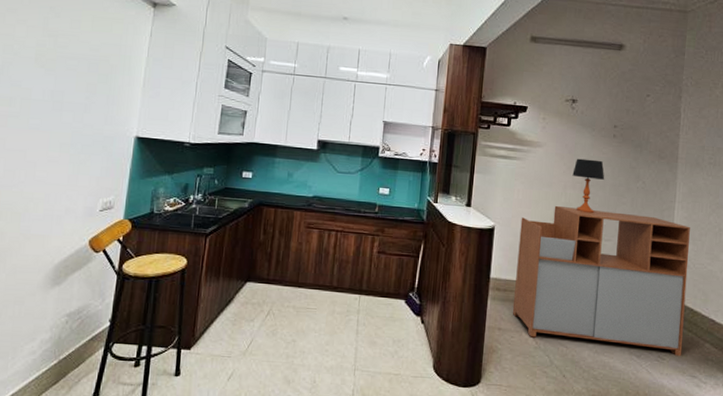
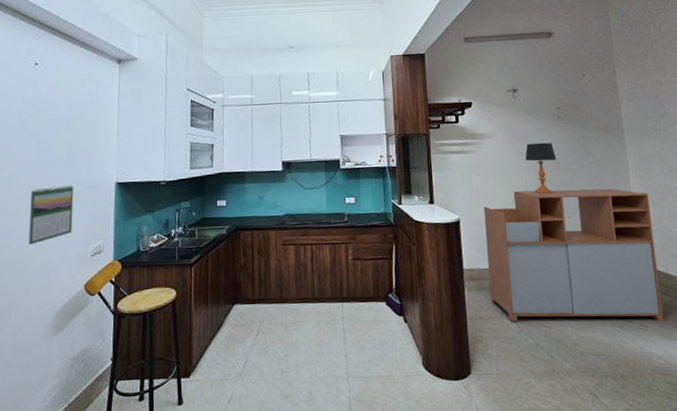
calendar: none [33,131,89,190] -> present [28,185,74,245]

